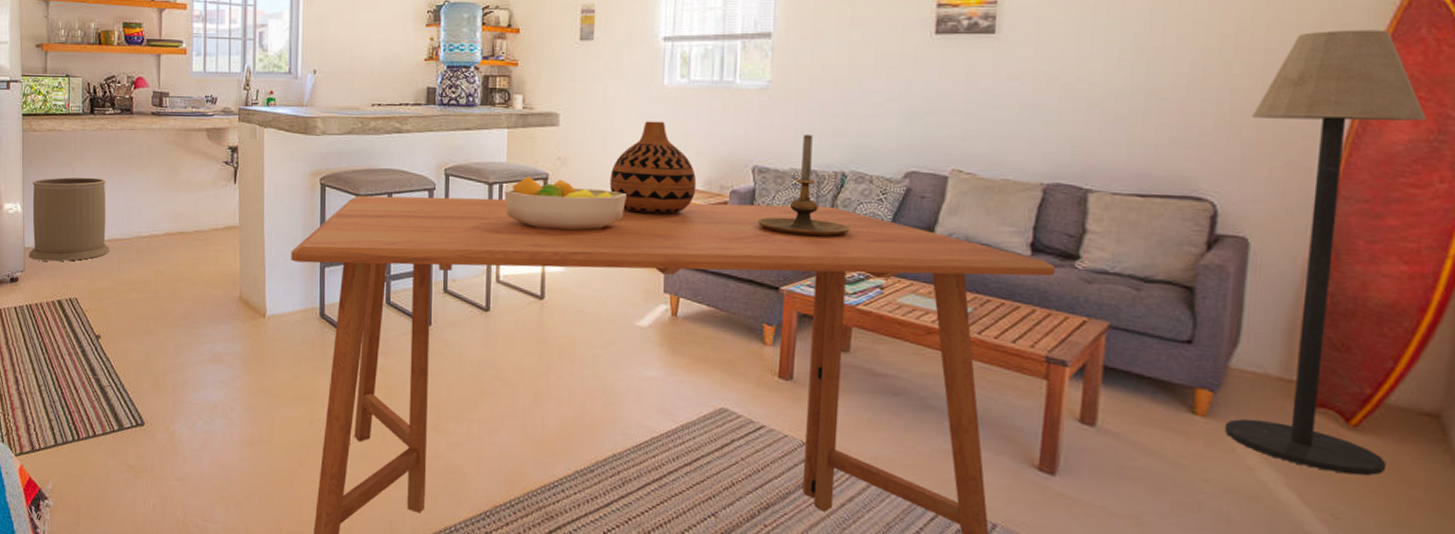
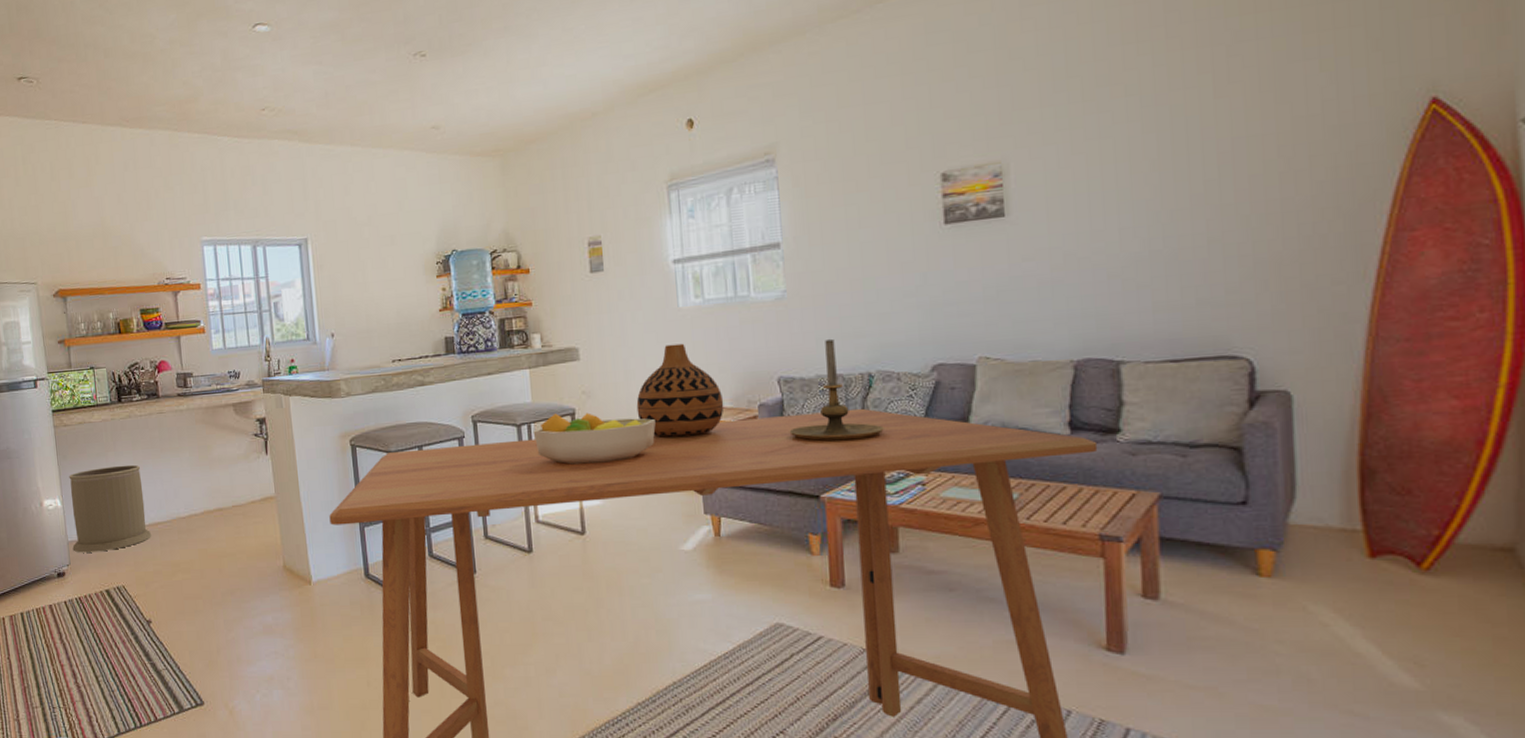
floor lamp: present [1224,29,1426,476] -> none [1276,165,1464,620]

